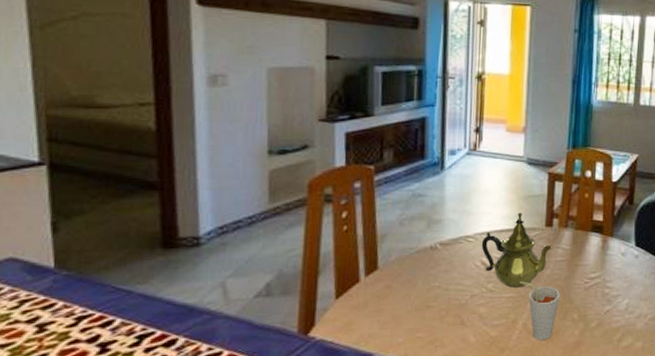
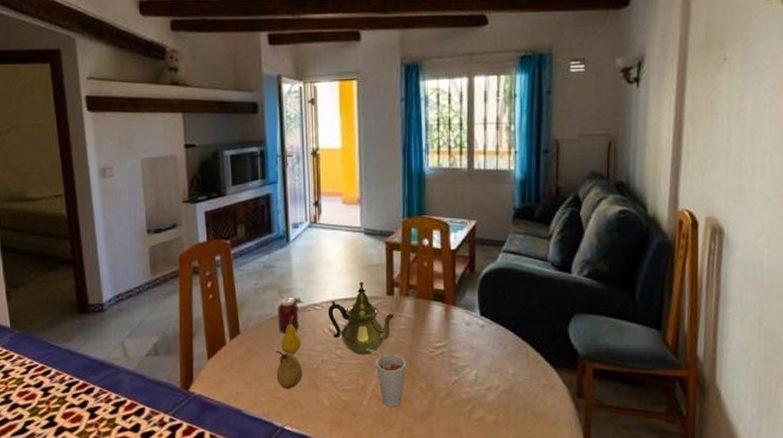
fruit: none [417,286,448,327] -> present [275,350,302,389]
jar: none [424,228,457,269] -> present [278,297,305,334]
fruit: none [426,248,450,289] -> present [281,315,302,354]

